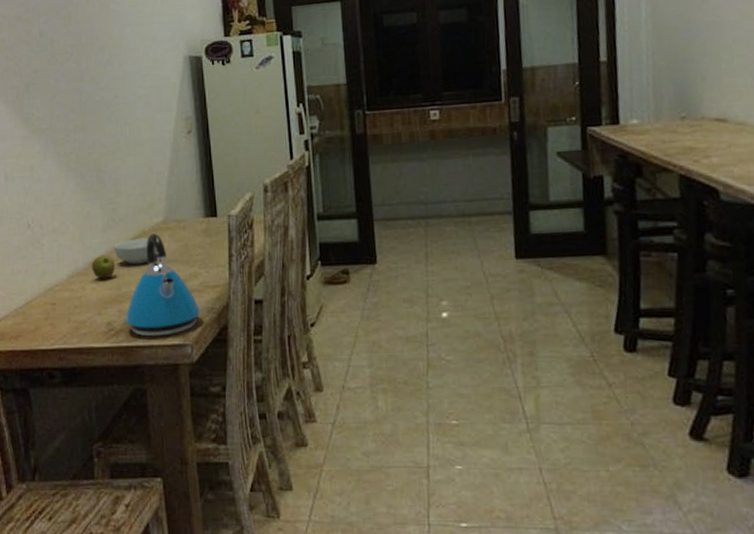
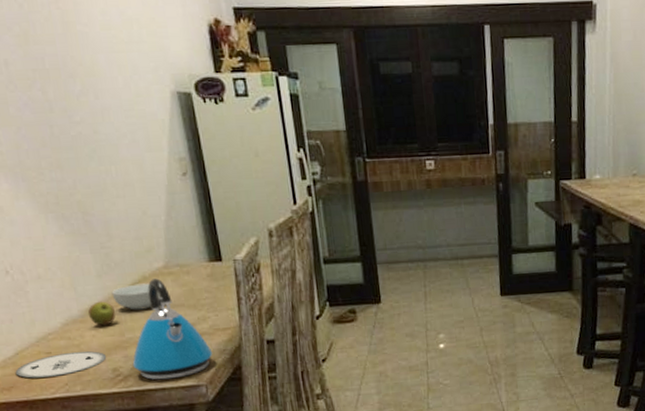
plate: none [23,303,103,328] -> present [15,351,107,379]

